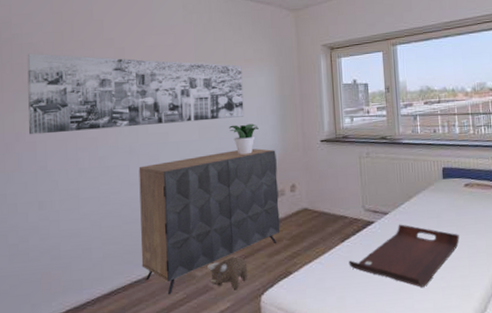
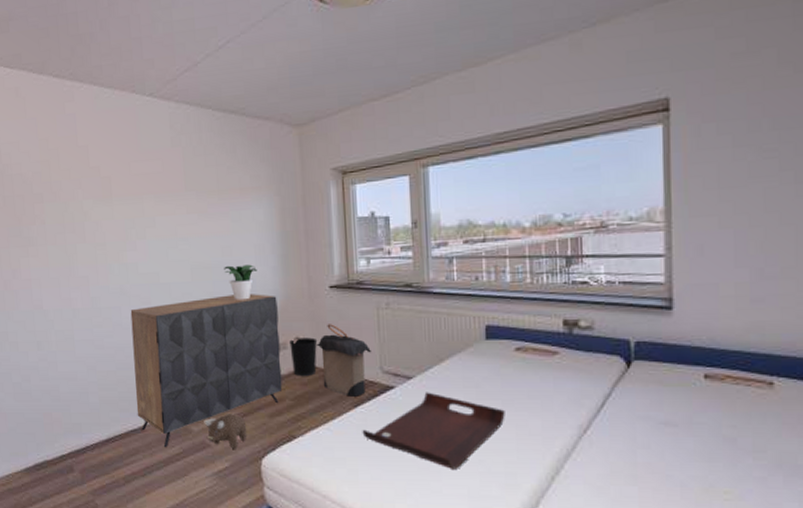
wall art: present [27,53,245,135] -> none [17,185,241,272]
wastebasket: none [287,184,311,219] -> present [289,337,318,377]
laundry hamper: none [310,172,356,233] -> present [317,324,372,397]

